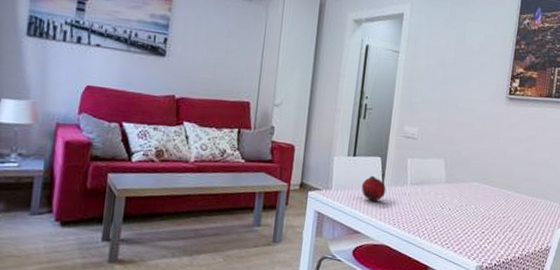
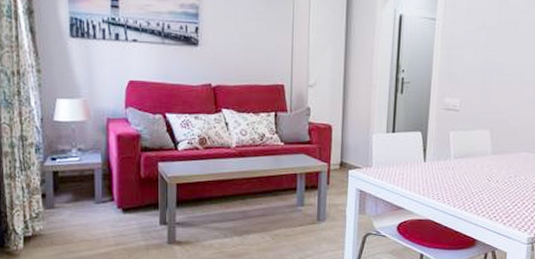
fruit: present [361,175,386,201] -> none [402,151,429,177]

